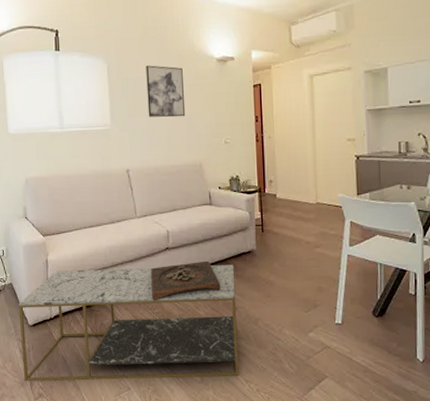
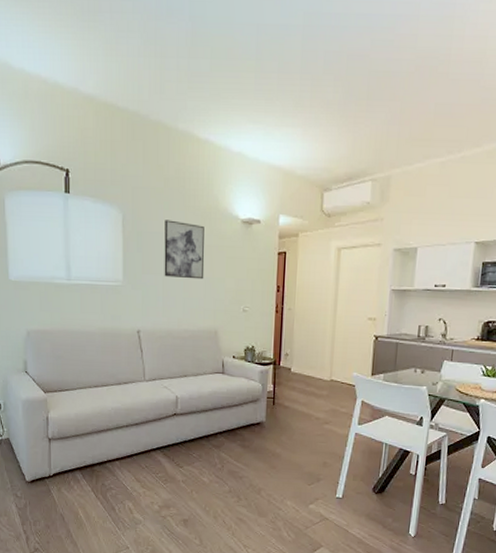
coffee table: present [18,264,239,382] -> none [15,429,242,542]
wooden tray: present [151,260,221,301] -> none [156,429,227,465]

